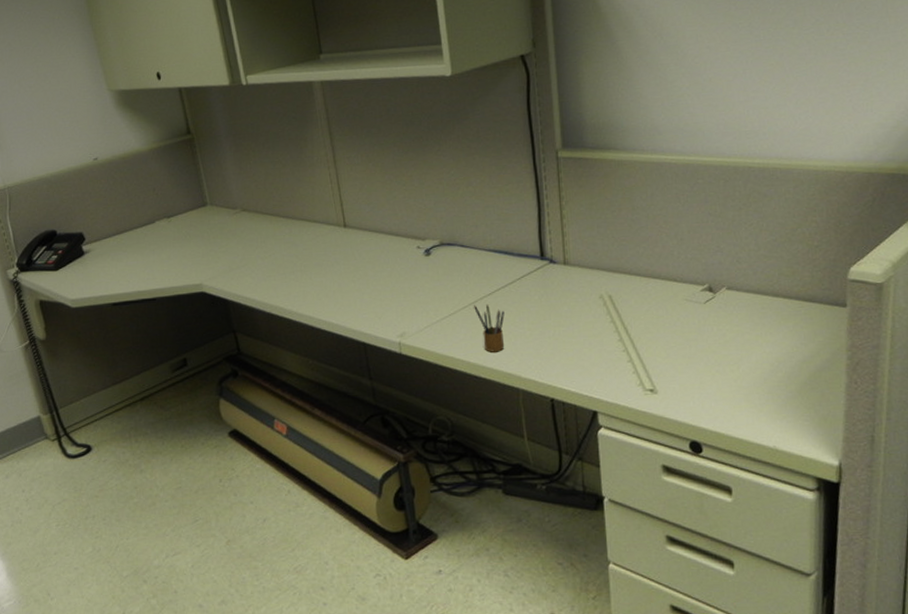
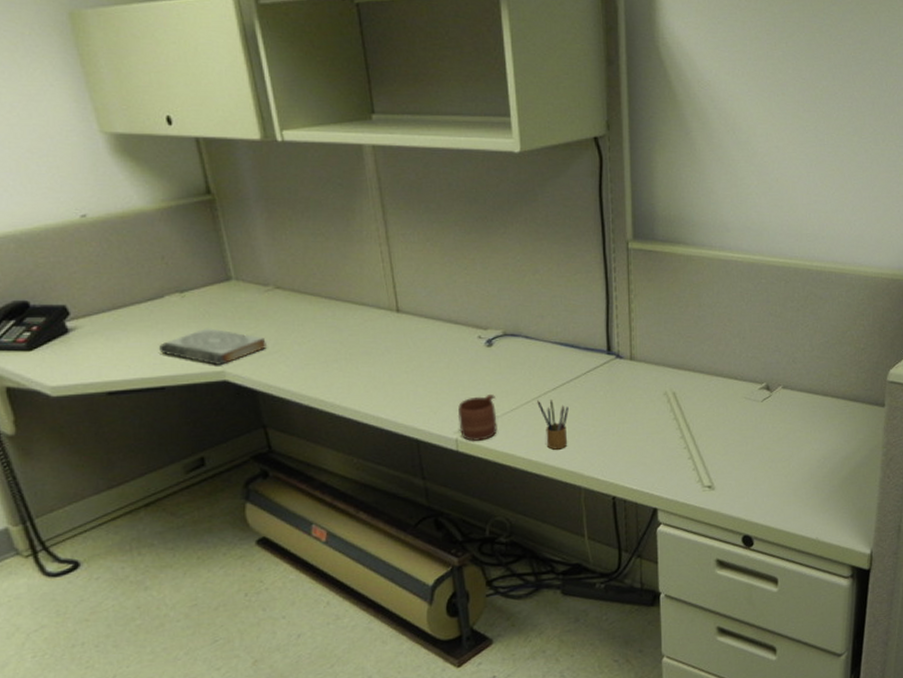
book: none [150,247,236,280] -> present [158,328,268,366]
mug: none [400,299,437,344] -> present [457,393,497,441]

